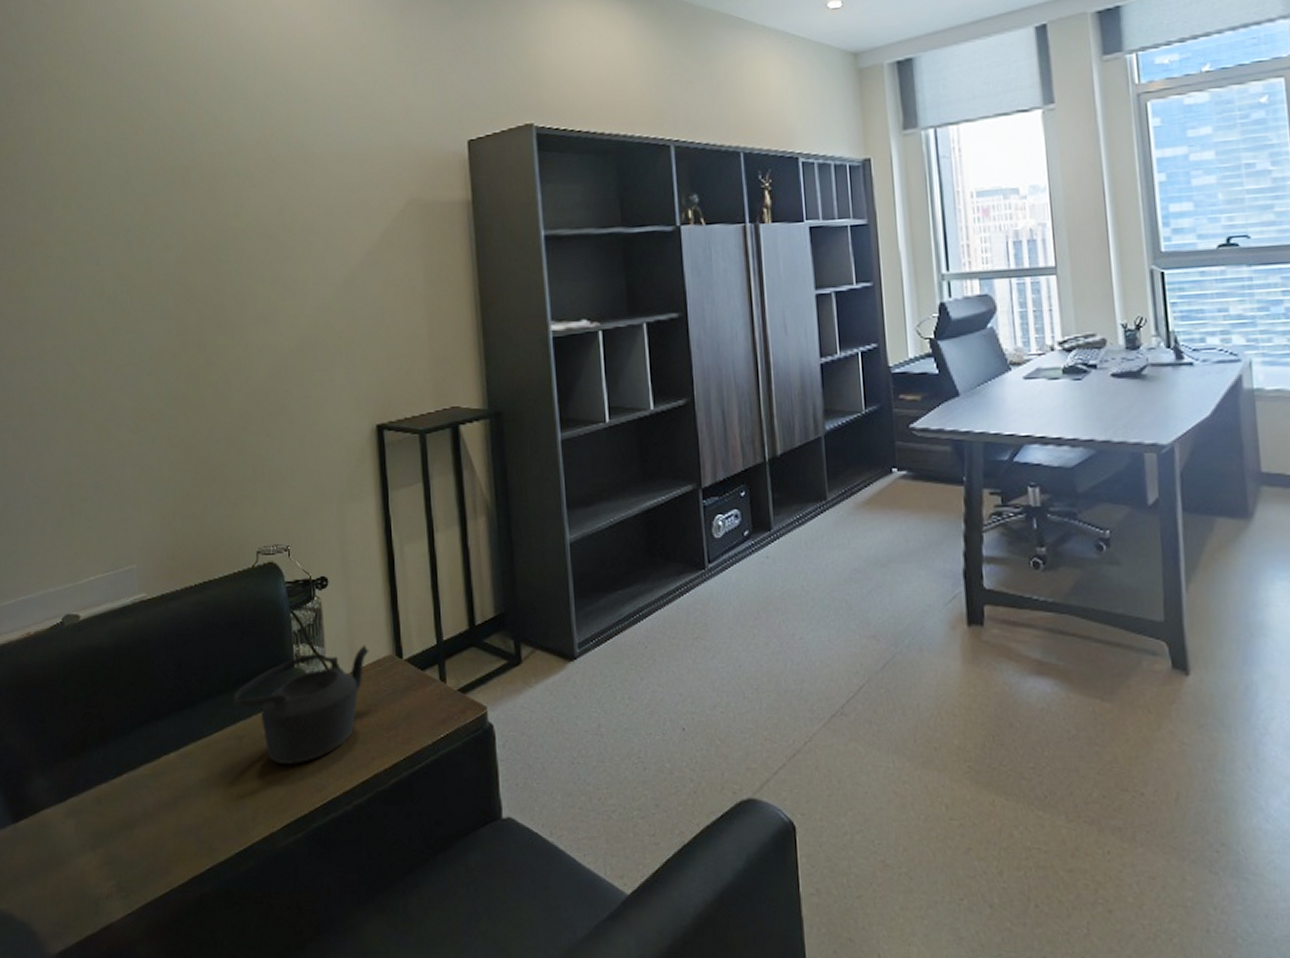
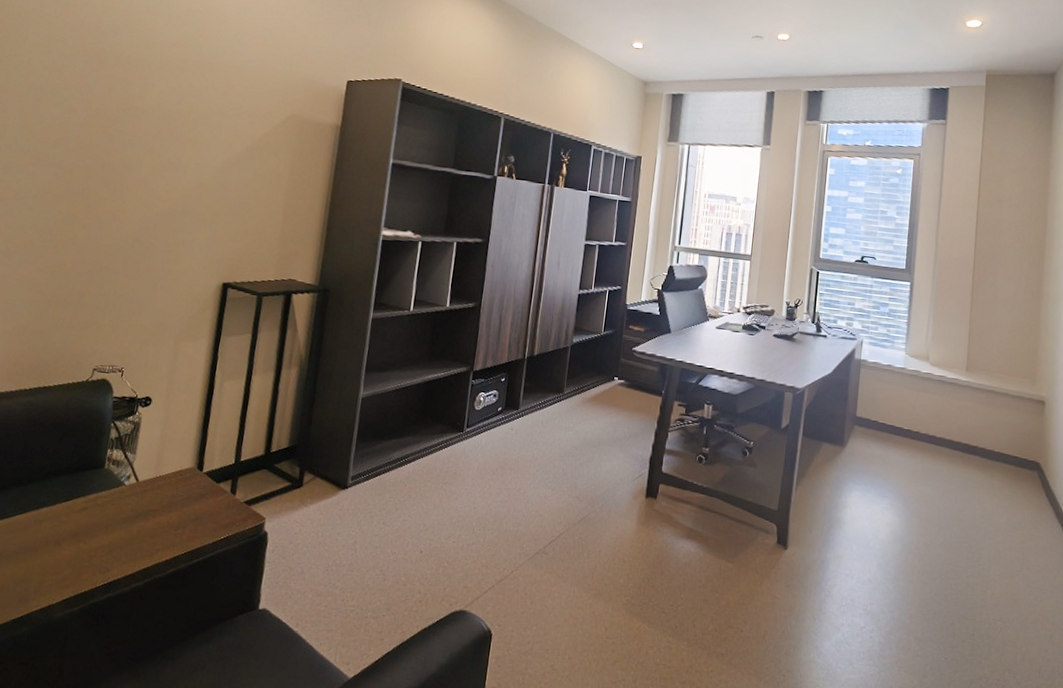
teapot: present [233,645,369,764] -> none [41,456,175,549]

